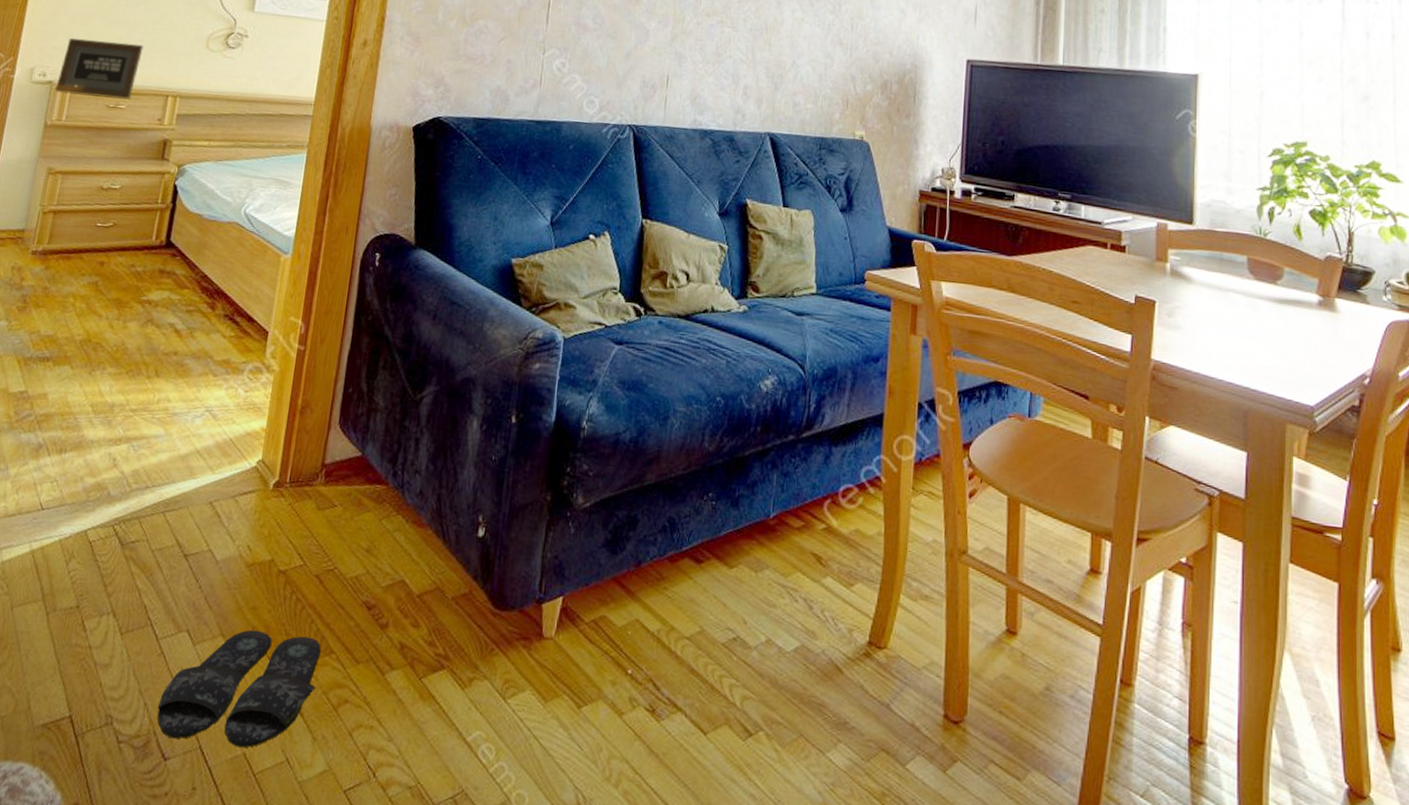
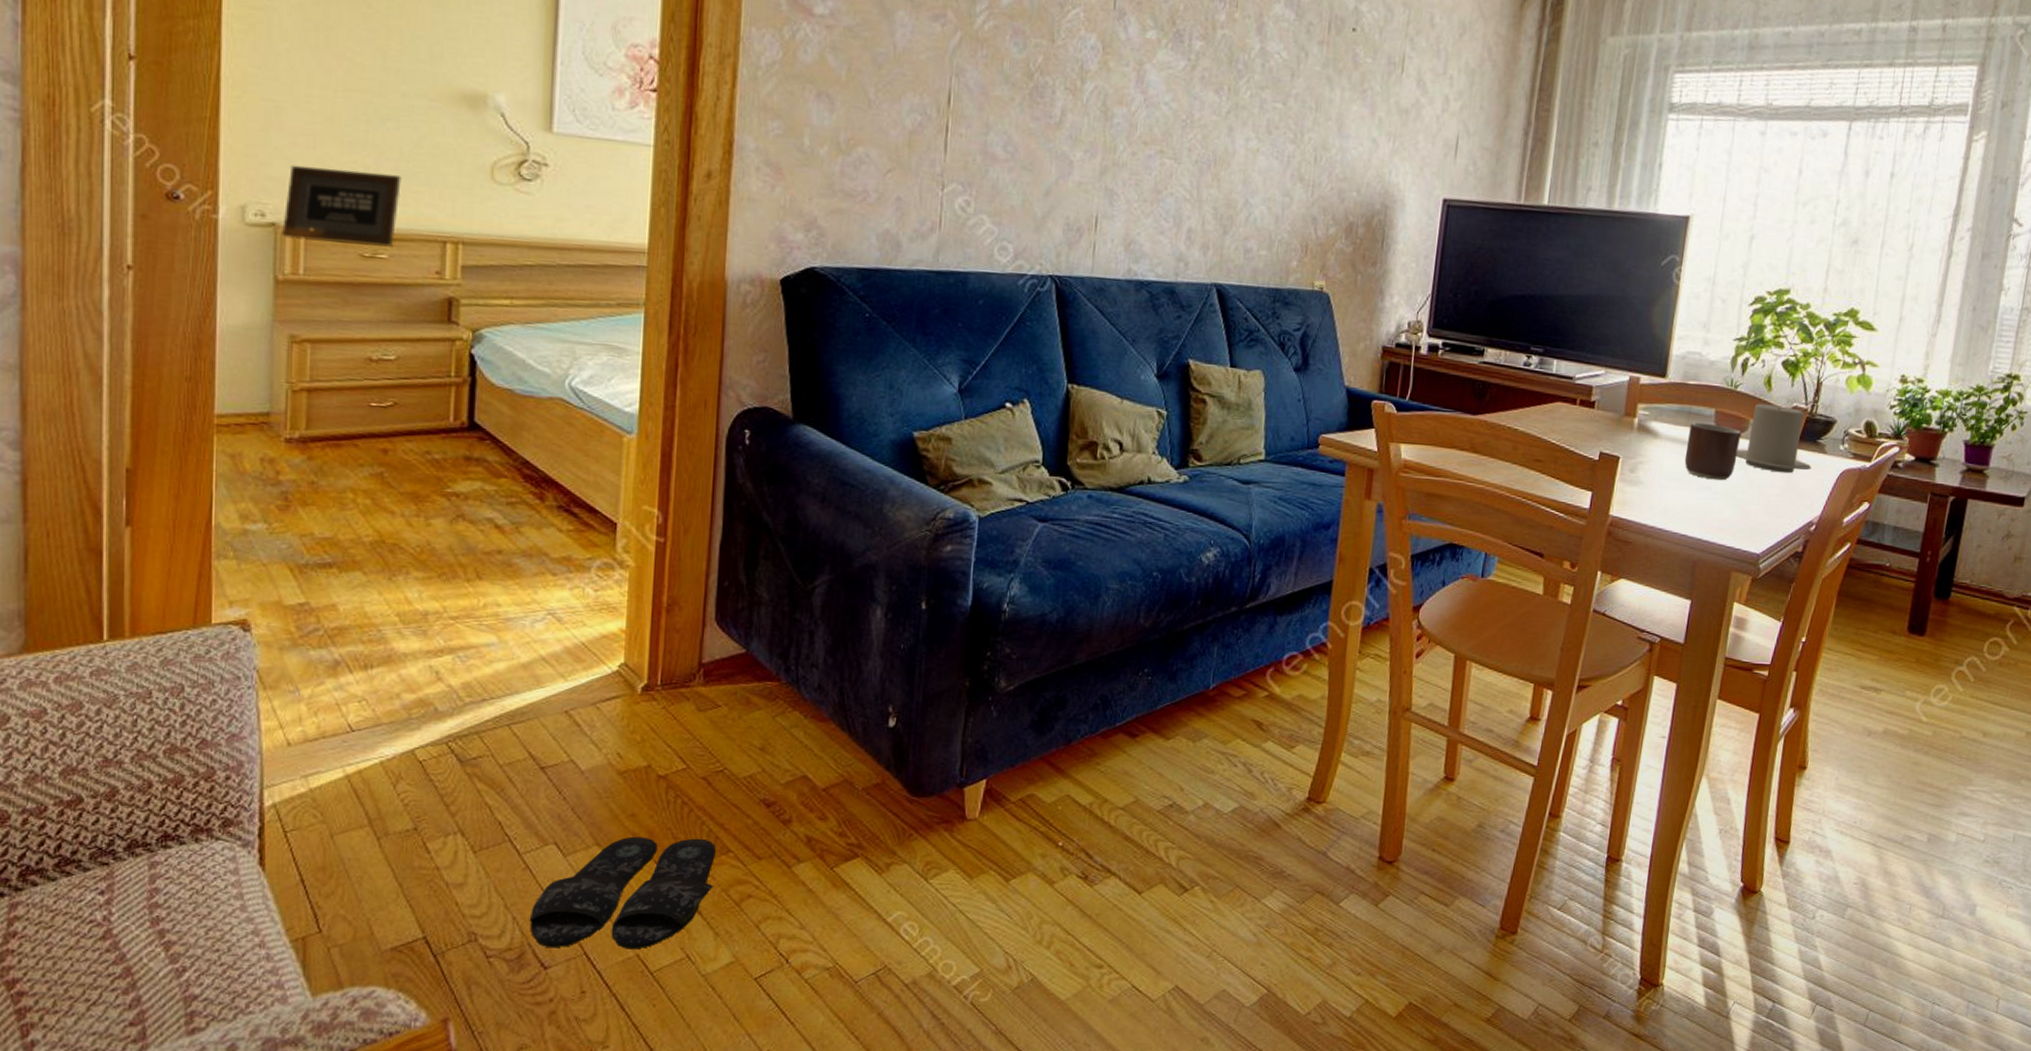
mug: none [1222,268,1277,329] -> present [1684,422,1742,481]
candle: none [1275,251,1356,323] -> present [1736,403,1812,474]

